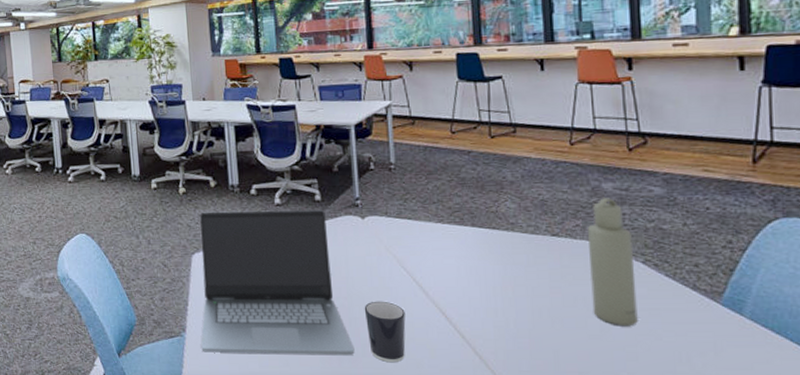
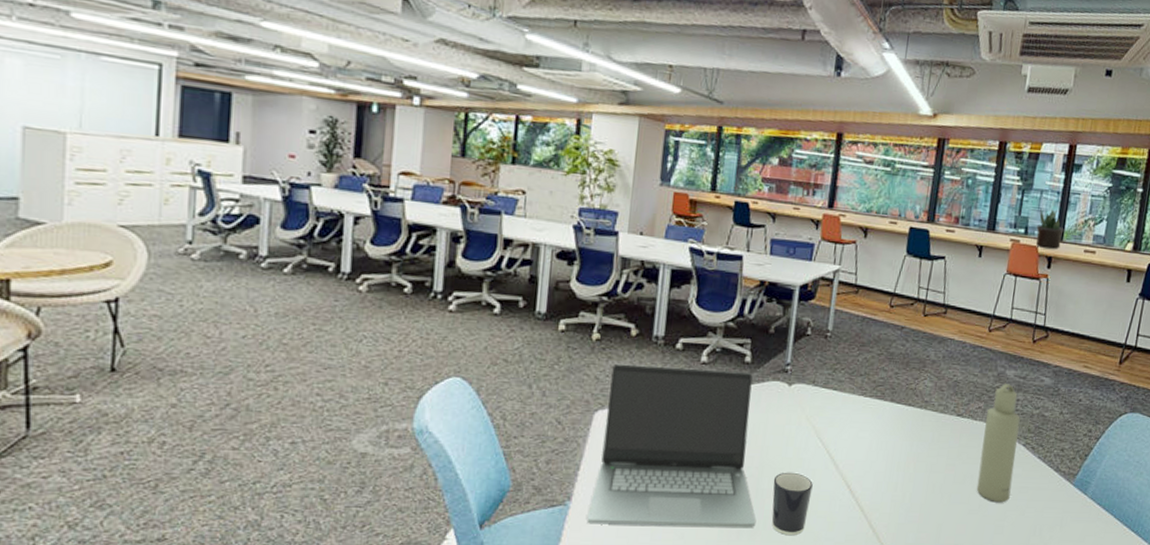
planter: none [604,7,641,51] -> present [1036,209,1064,250]

